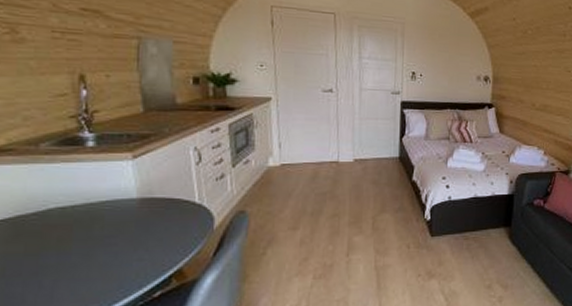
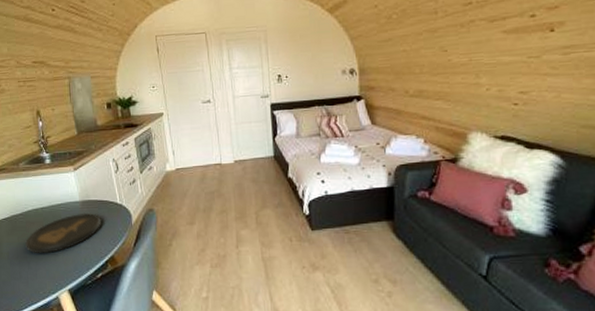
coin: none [37,213,168,269] -> present [25,212,101,254]

